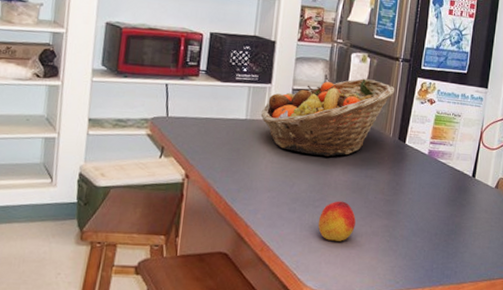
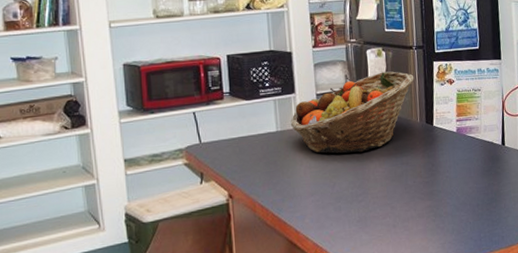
peach: present [318,201,356,241] -> none [364,191,400,231]

